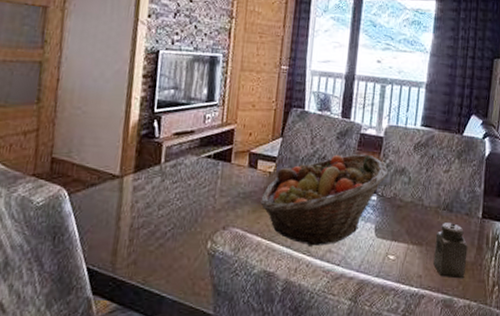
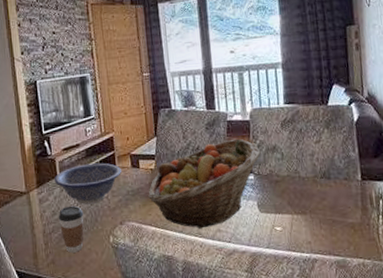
coffee cup: none [151,200,183,255] -> present [58,206,84,253]
decorative bowl: none [156,154,236,201] -> present [54,163,121,205]
salt shaker: present [433,223,468,279] -> none [317,189,354,240]

